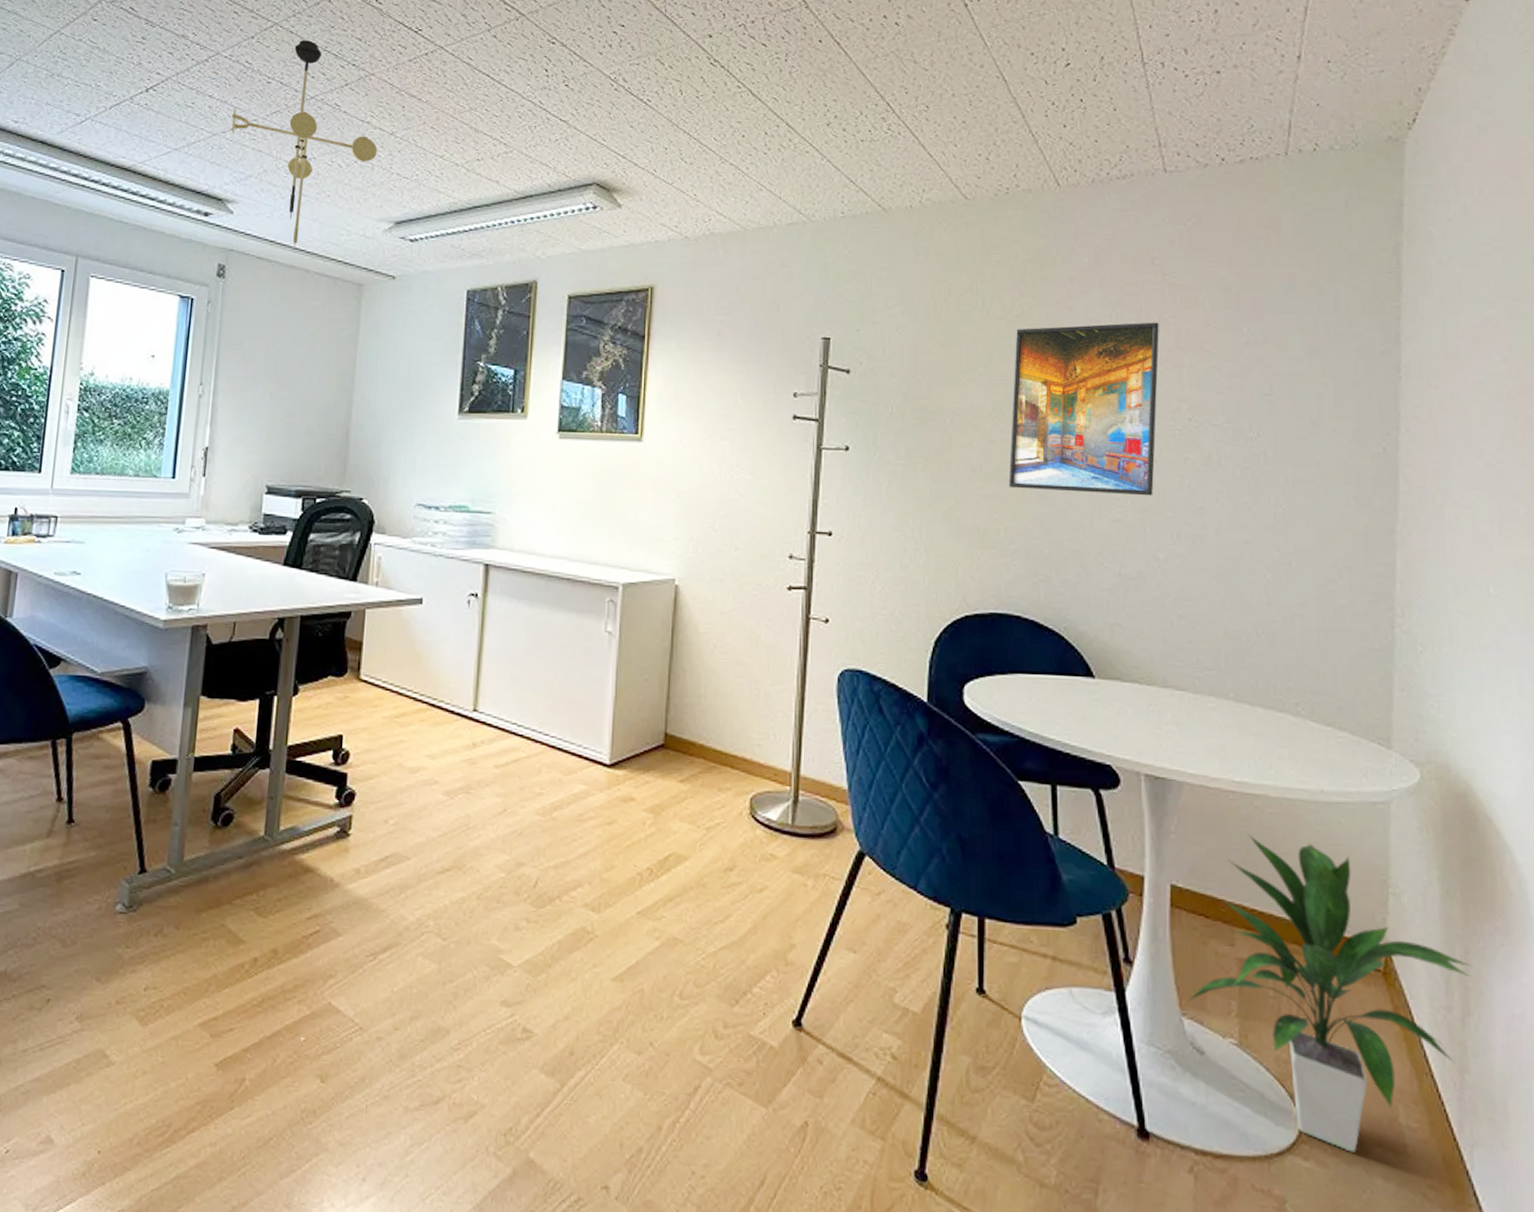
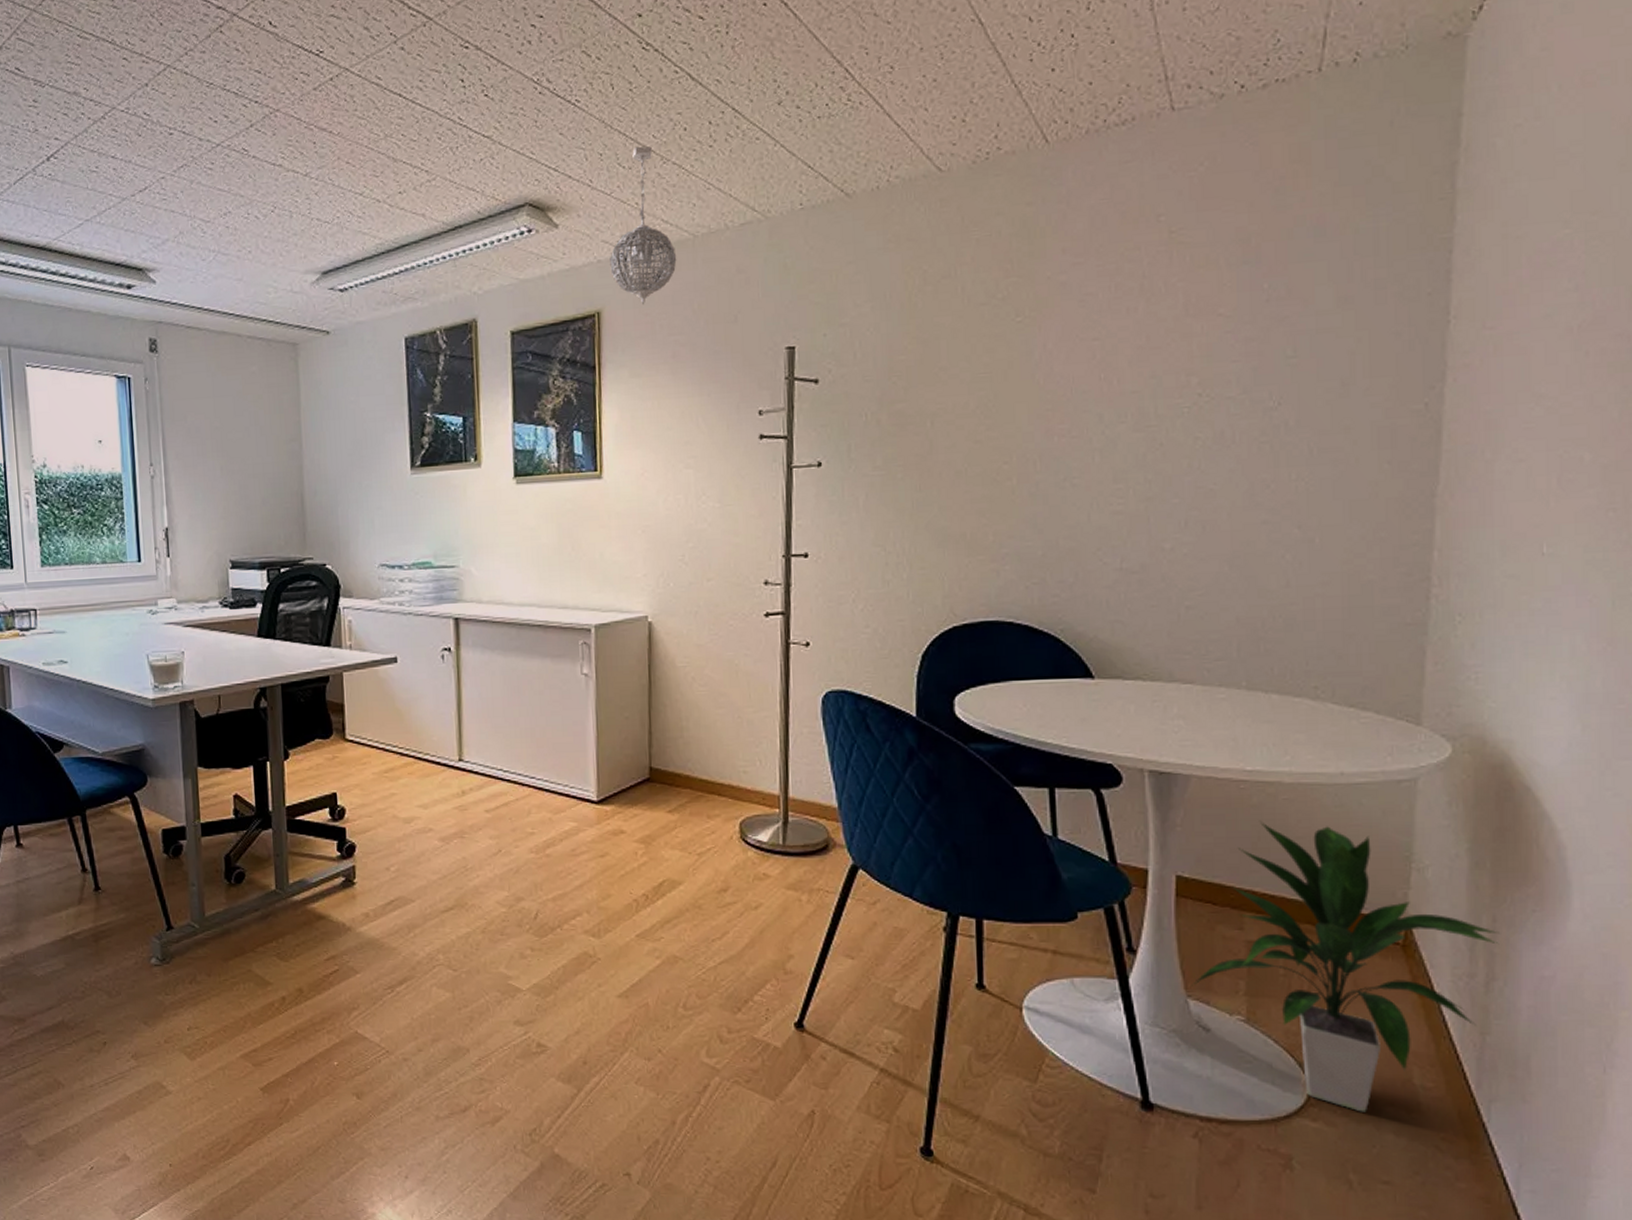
ceiling light fixture: present [232,40,377,251] -> none [139,80,294,316]
pendant light: none [666,145,728,286] -> present [610,146,677,305]
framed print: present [1008,322,1159,496] -> none [996,288,1165,489]

